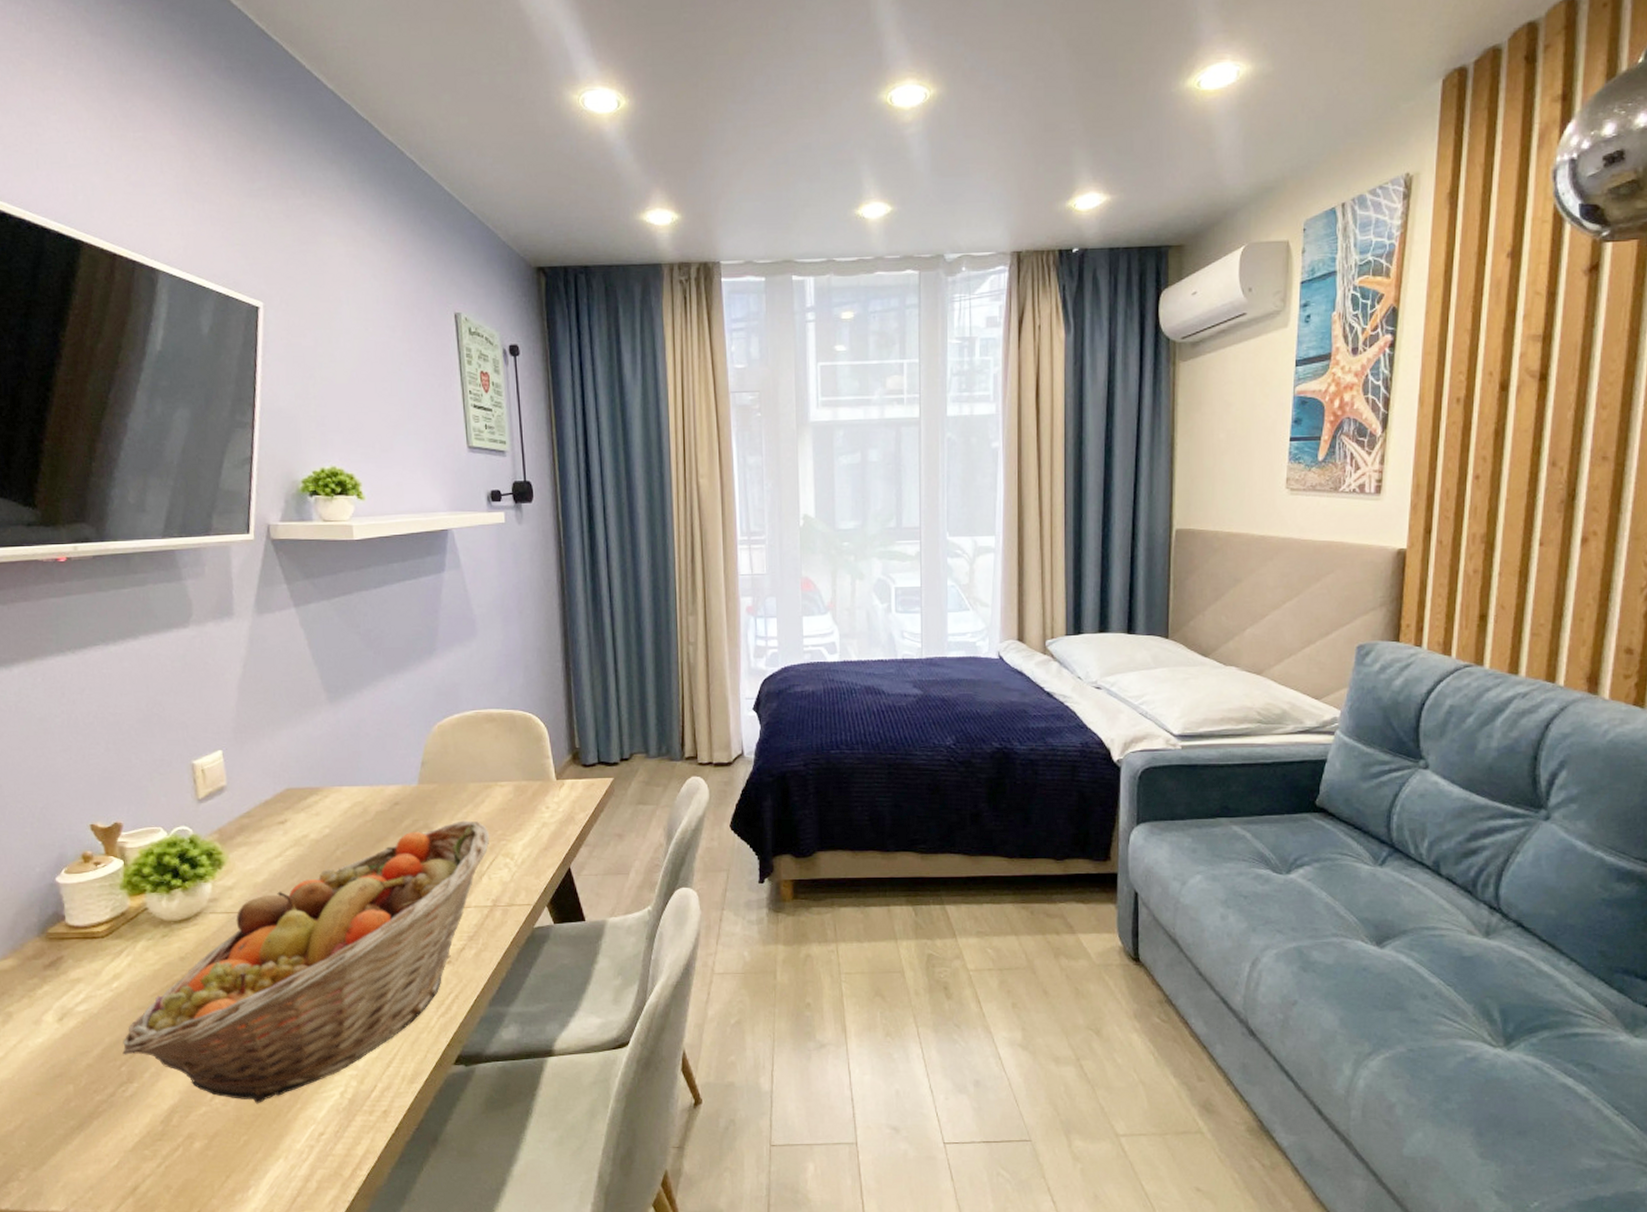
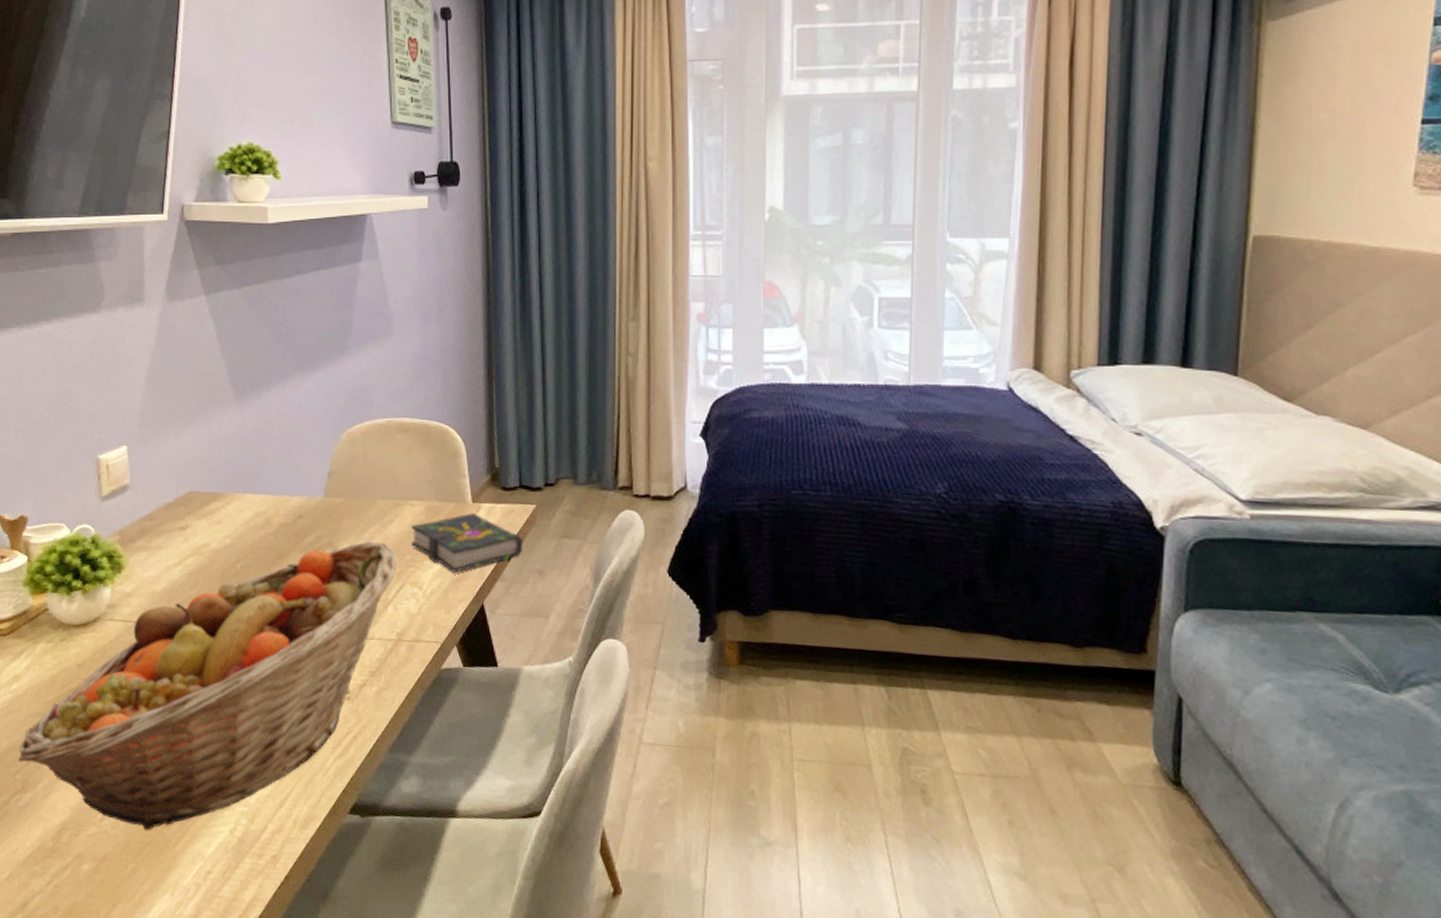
book: none [501,789,604,842] -> present [411,513,524,573]

